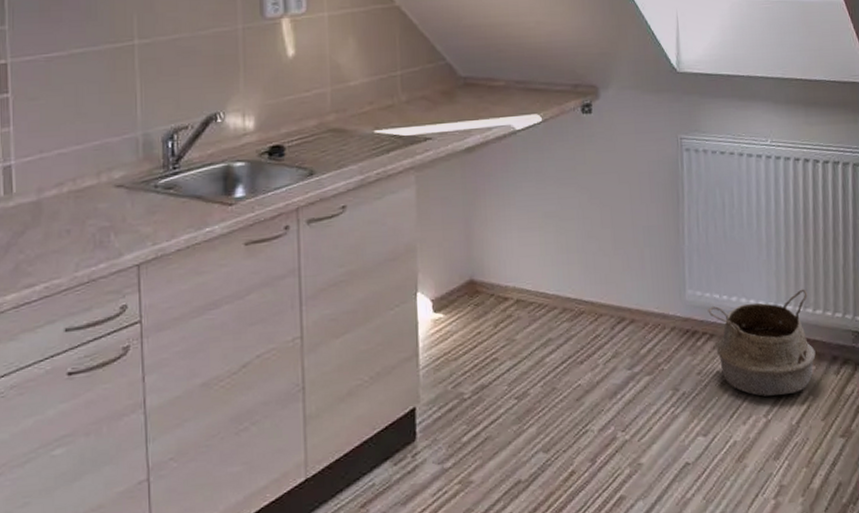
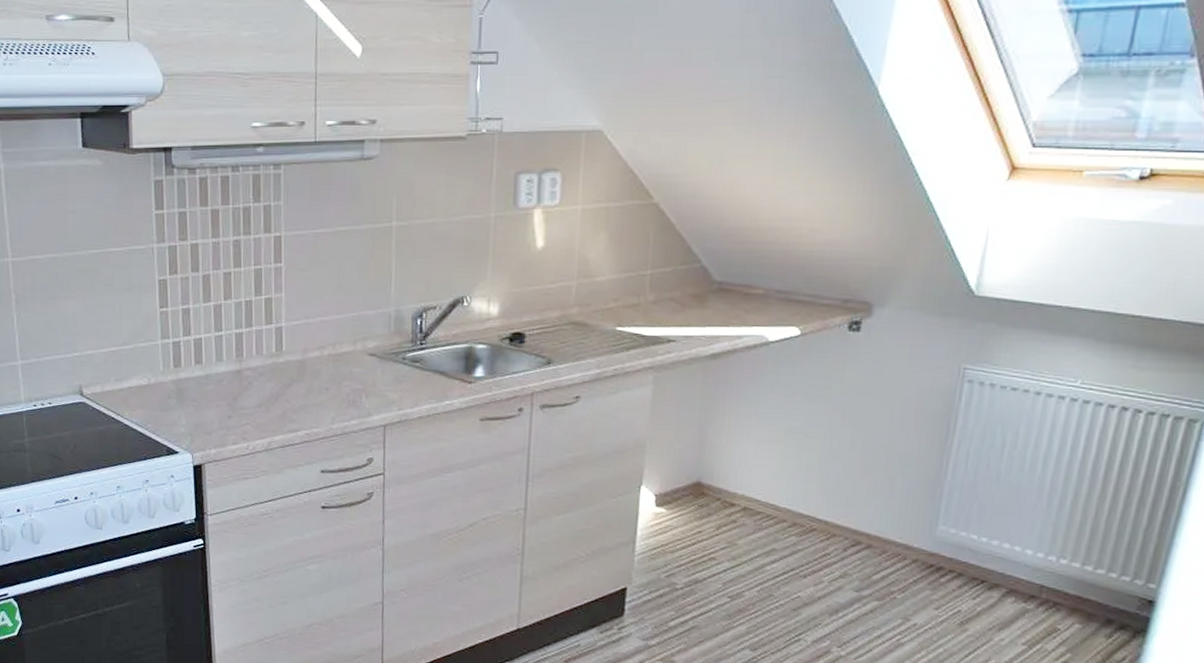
woven basket: present [708,289,816,397] -> none [960,545,1090,648]

